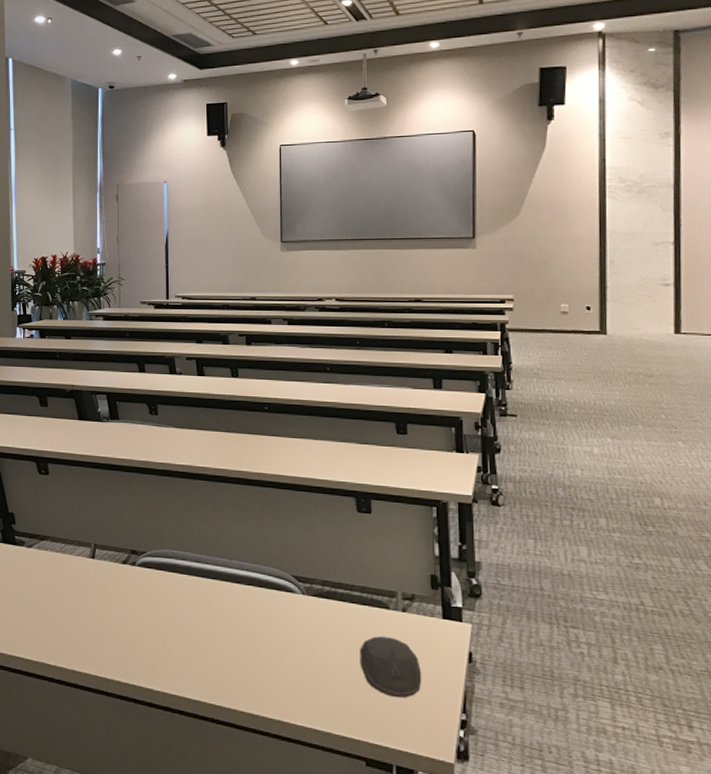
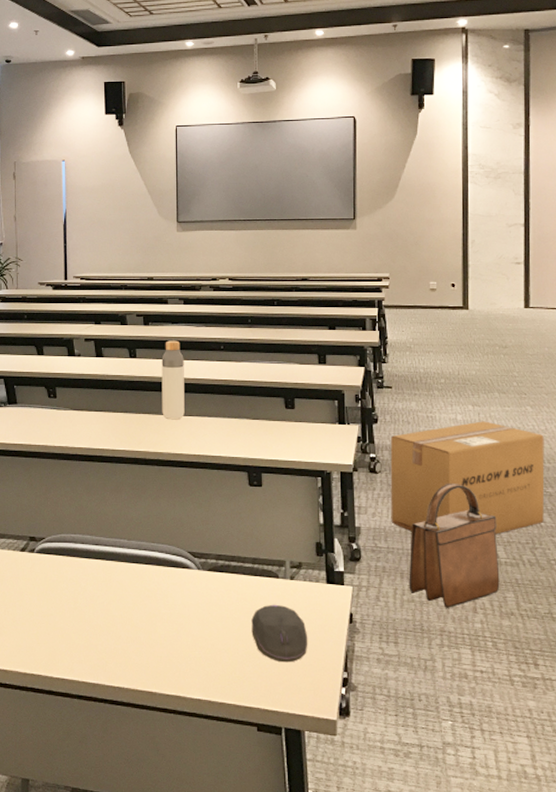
bottle: none [264,361,289,441] -> present [161,340,185,420]
box: none [515,455,700,580] -> present [390,421,545,535]
handbag: none [536,520,645,656] -> present [409,483,500,608]

